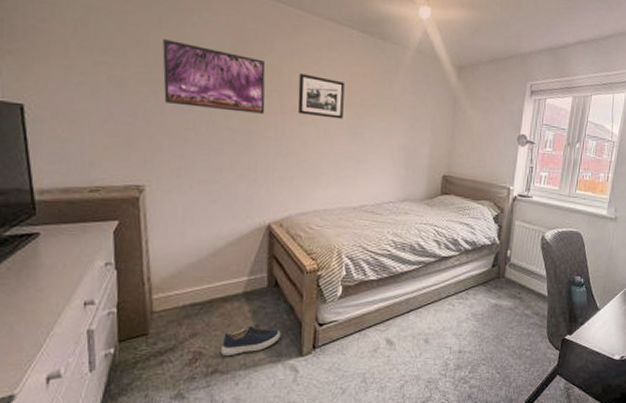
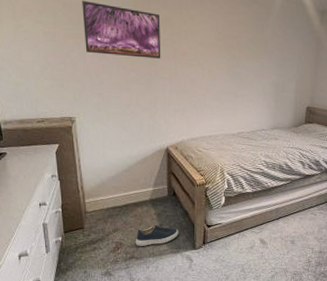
picture frame: present [298,73,345,119] -> none [186,24,224,61]

